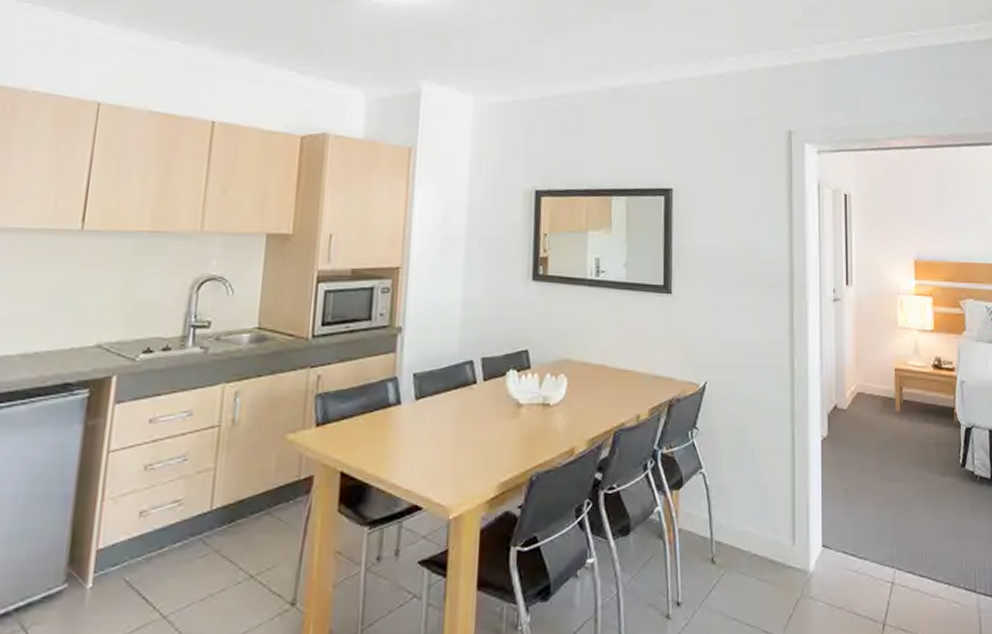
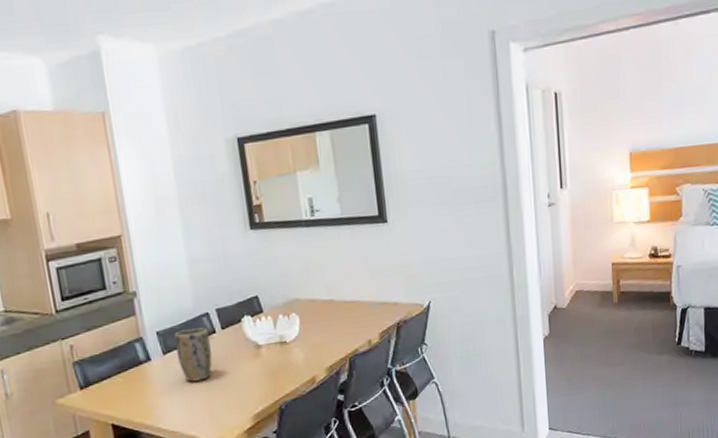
plant pot: none [430,376,469,435] -> present [174,328,213,382]

